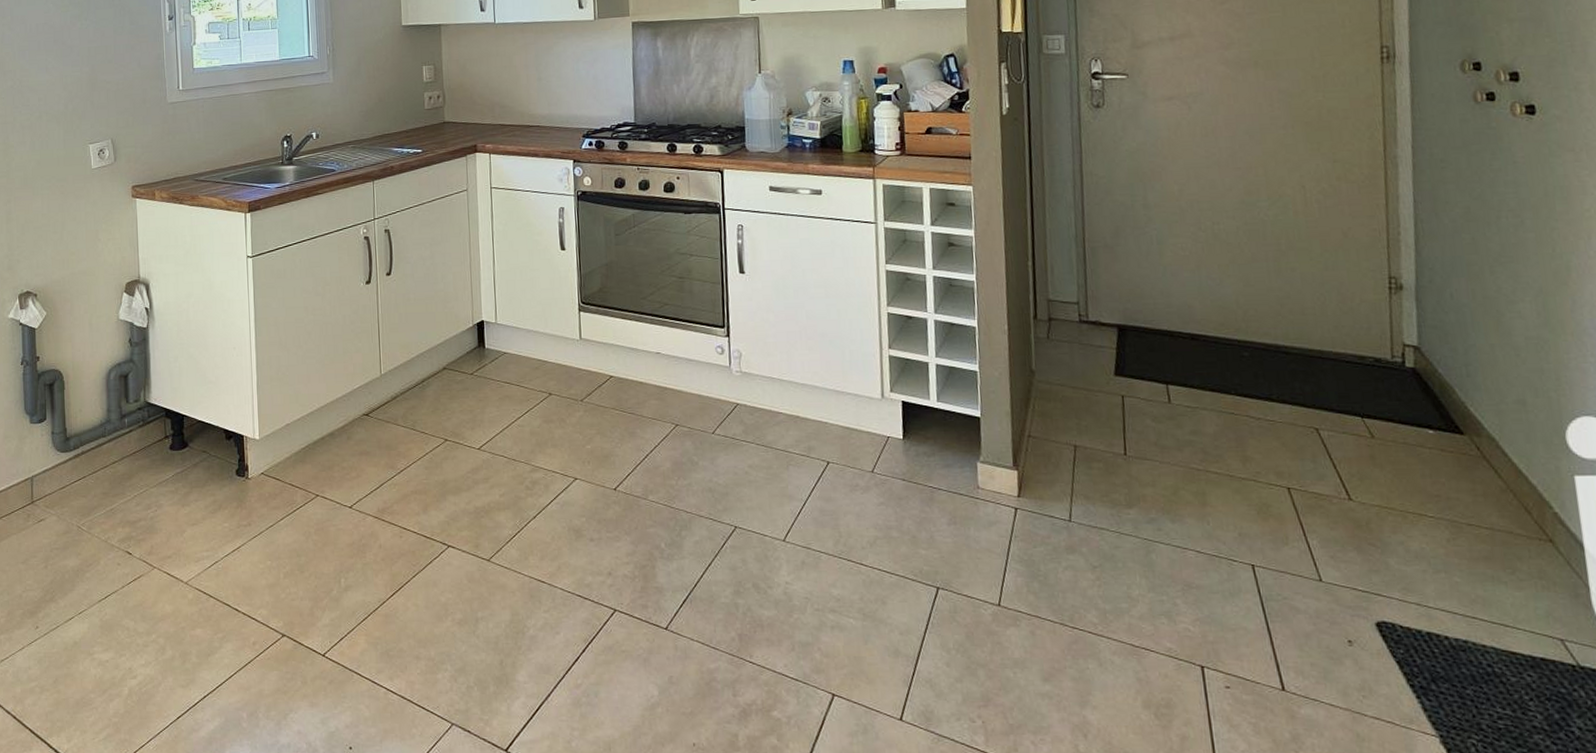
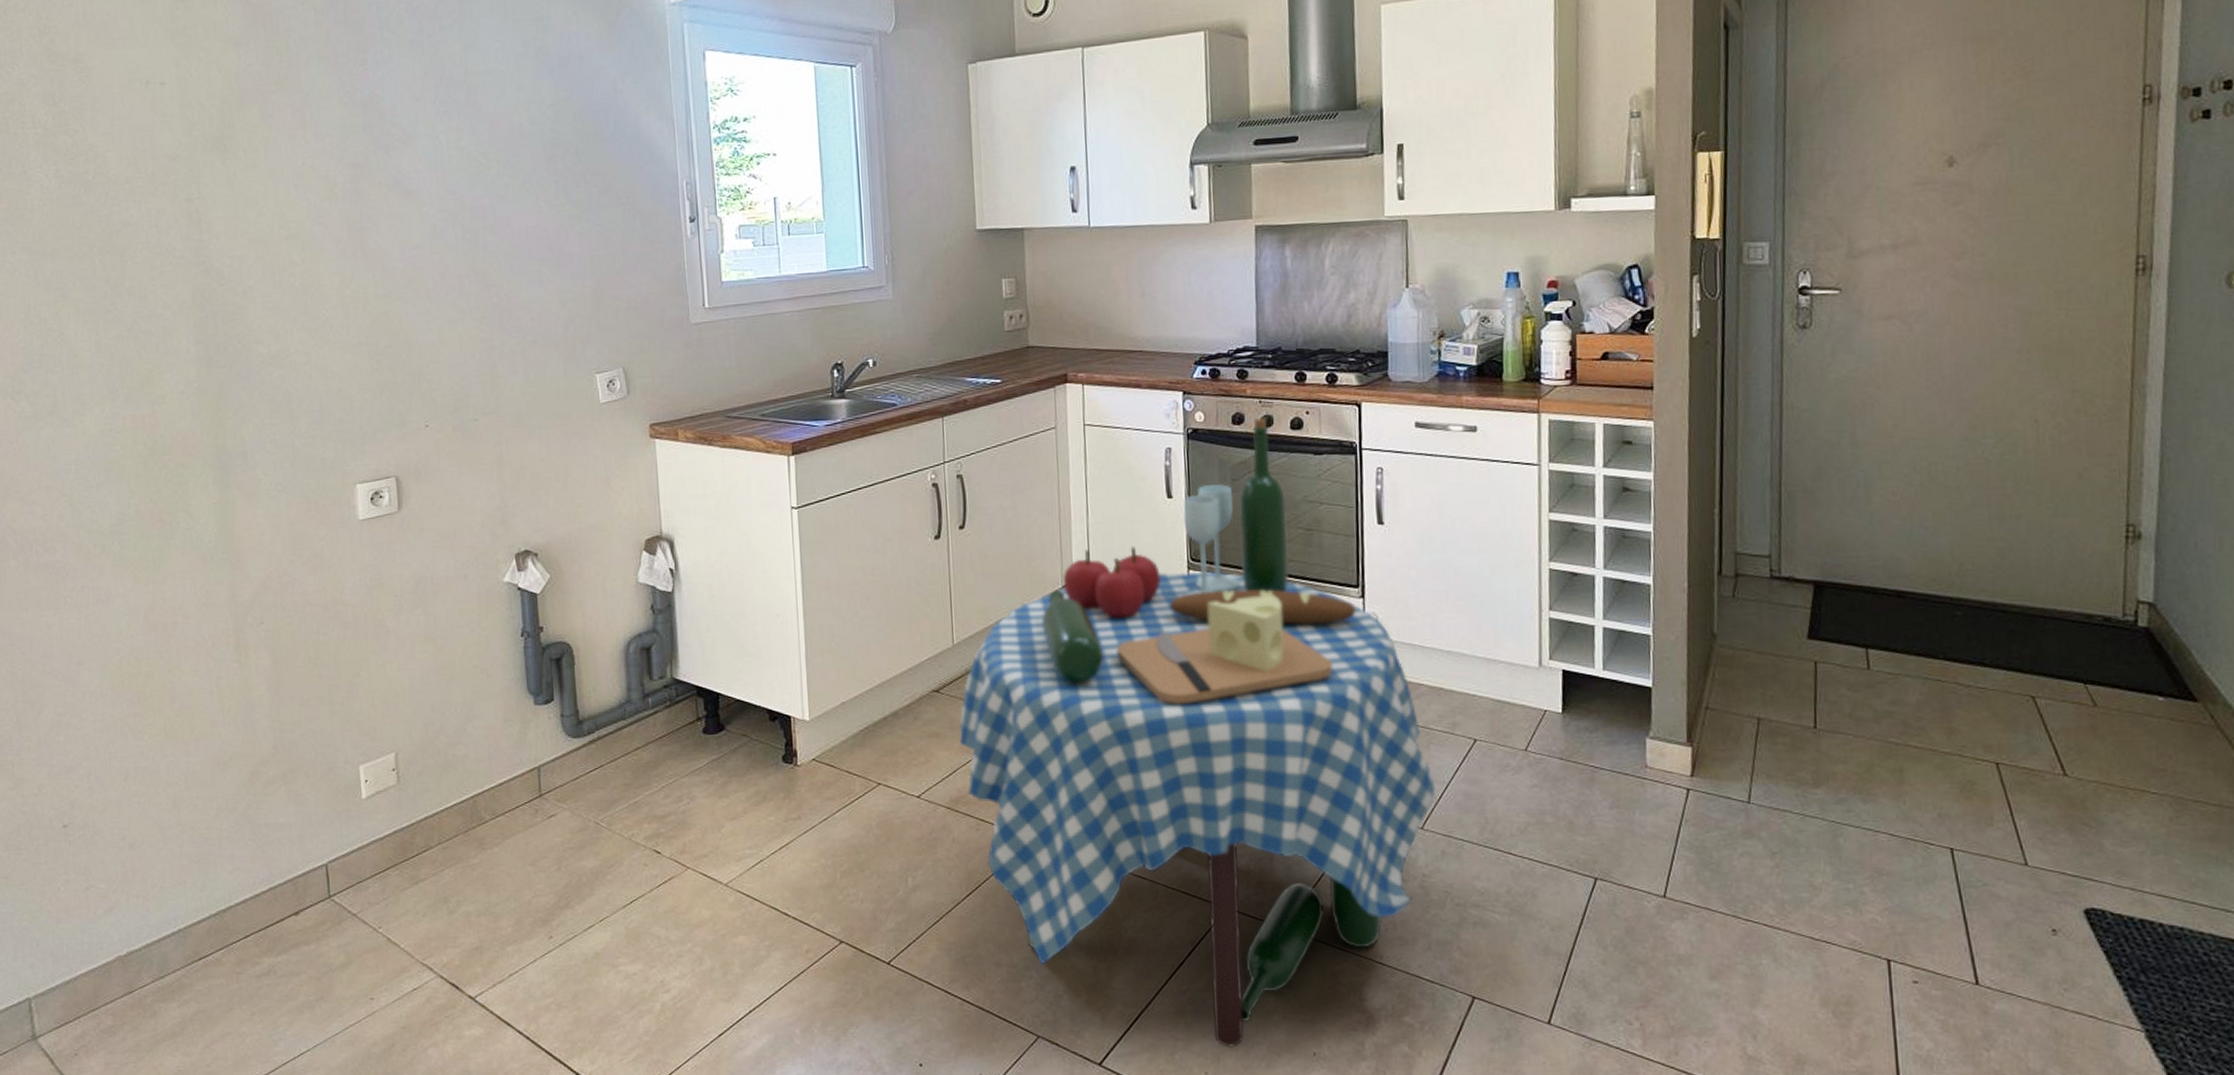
dining table: none [385,181,795,737] -> present [959,417,1436,1047]

